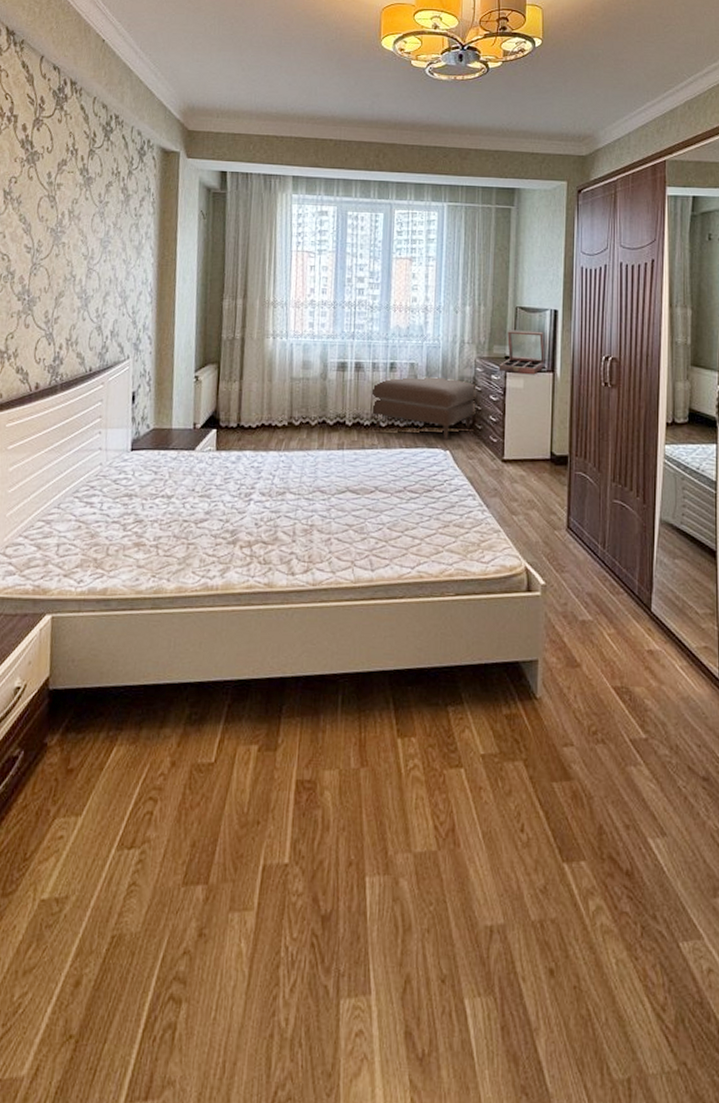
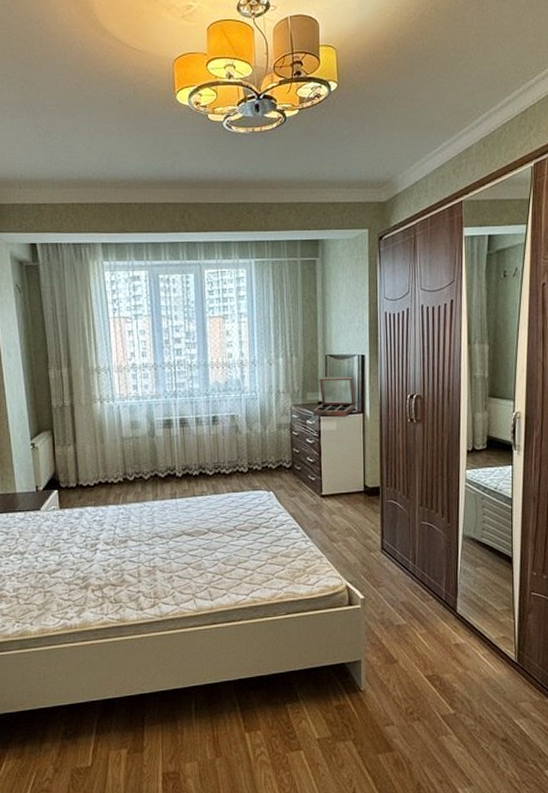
ottoman: present [370,375,476,441] -> none [196,425,294,483]

